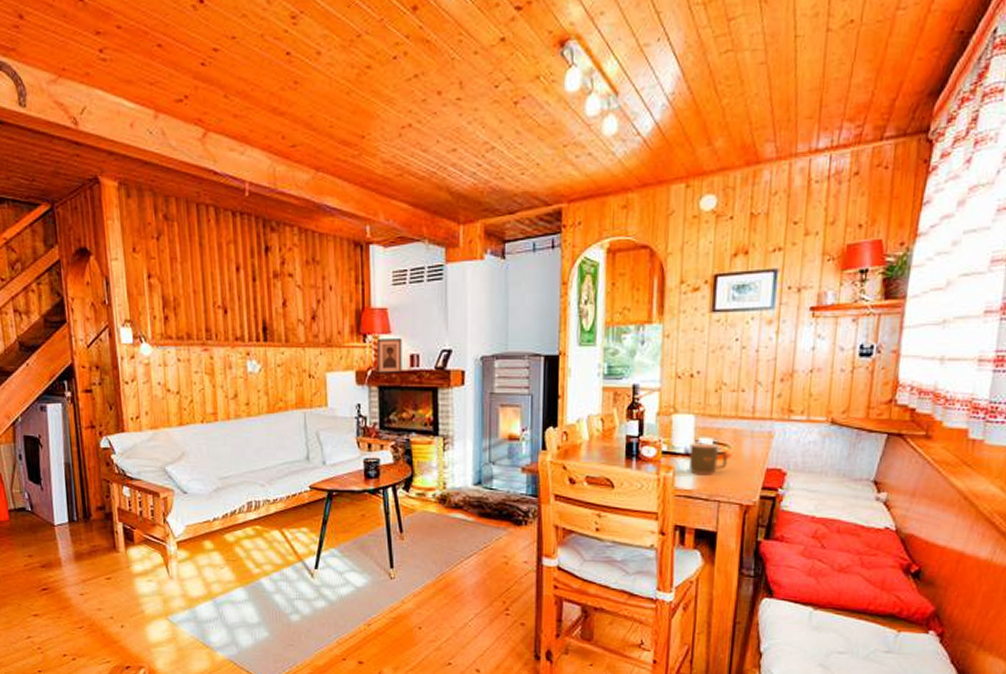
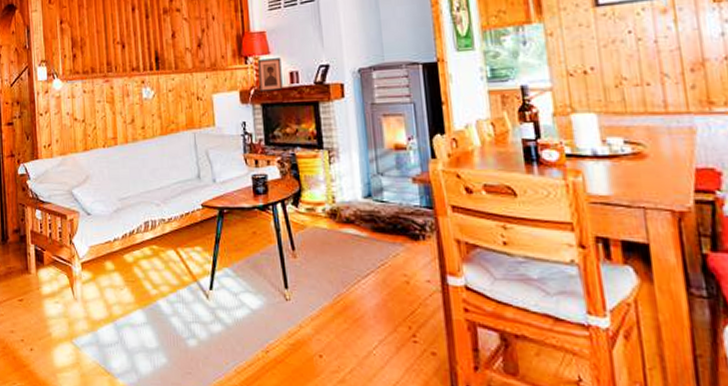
mug: present [688,443,728,475] -> none [596,143,647,179]

